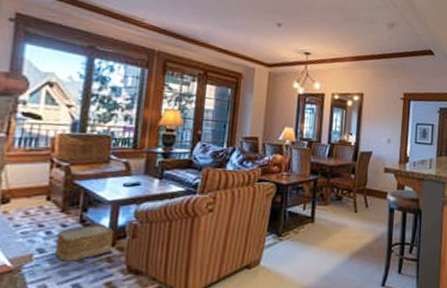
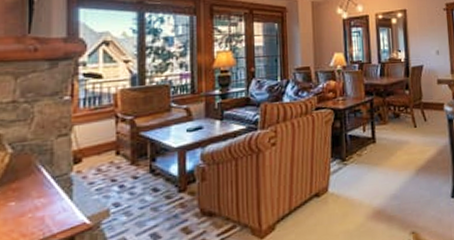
woven basket: present [55,224,113,261] -> none [131,171,183,213]

